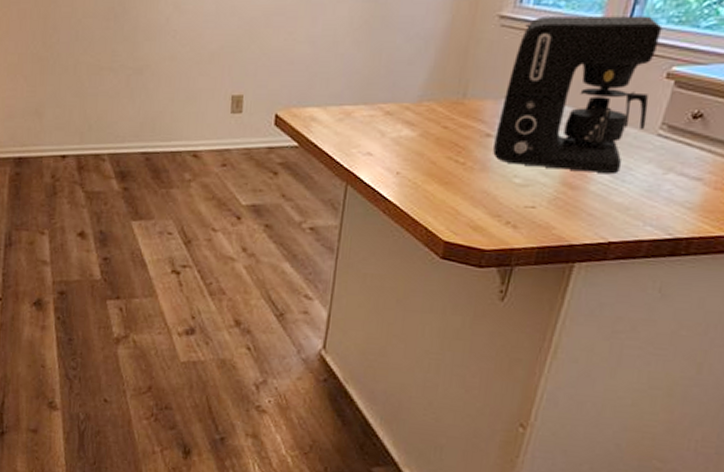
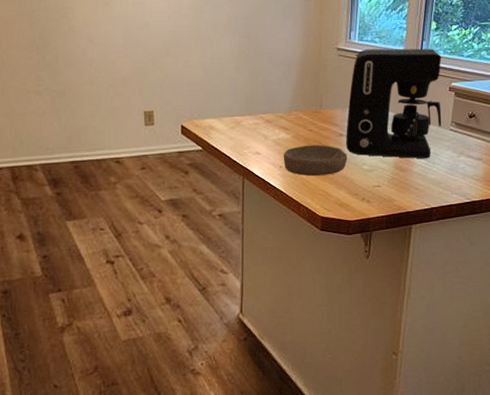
bowl: none [402,146,494,189] -> present [283,145,348,177]

